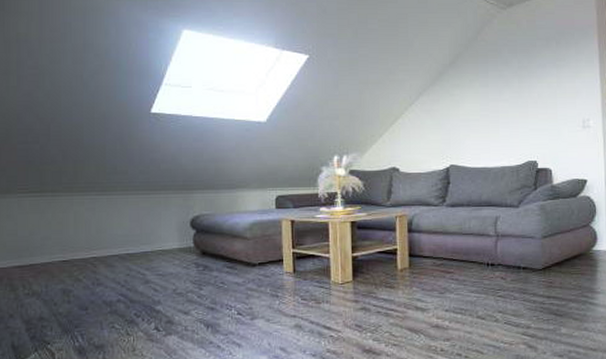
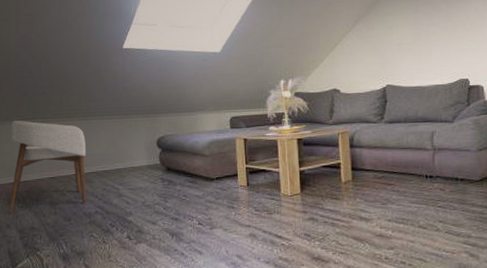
armchair: none [10,194,106,302] -> present [7,121,86,214]

